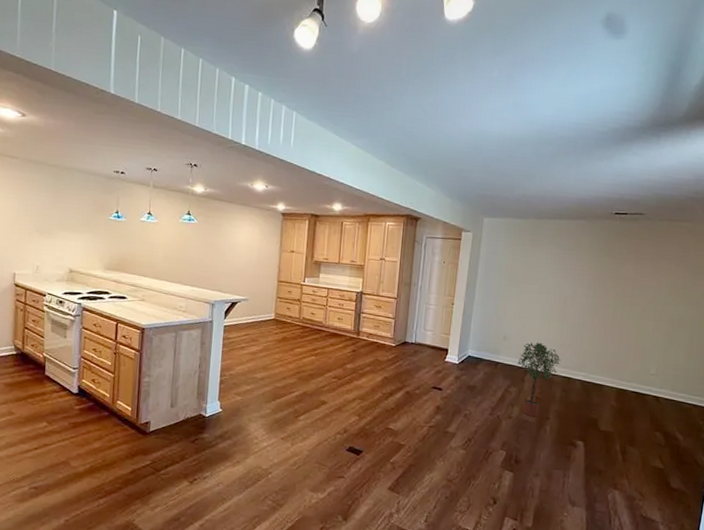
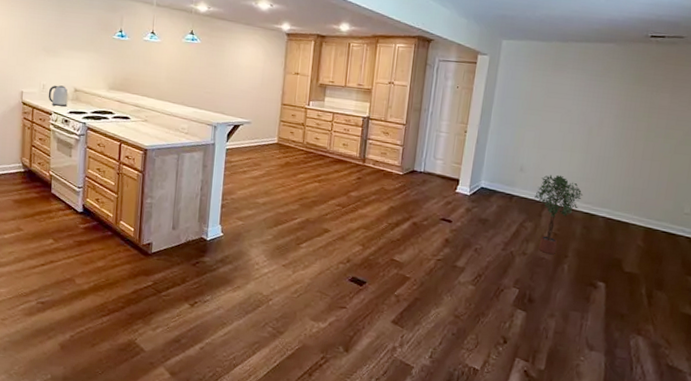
kettle: none [42,266,63,288] -> present [48,85,69,107]

